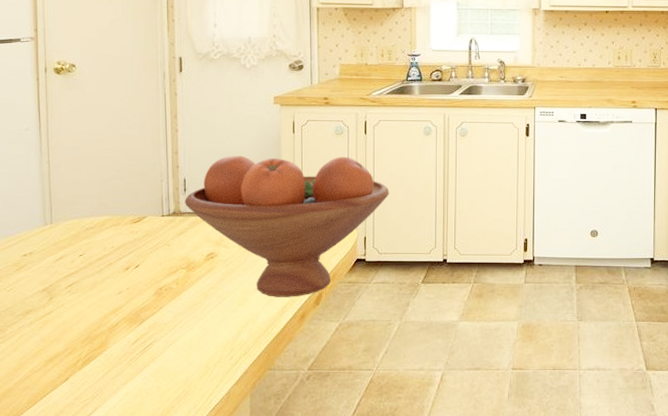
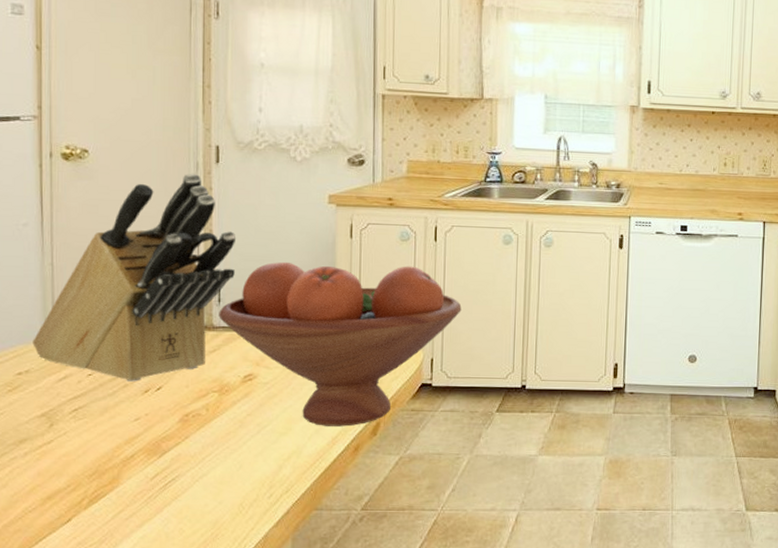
knife block: none [35,81,198,261] -> present [33,173,237,382]

